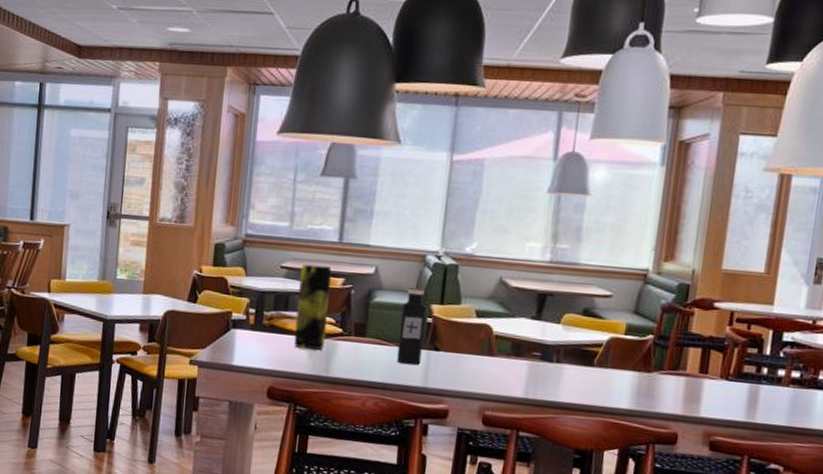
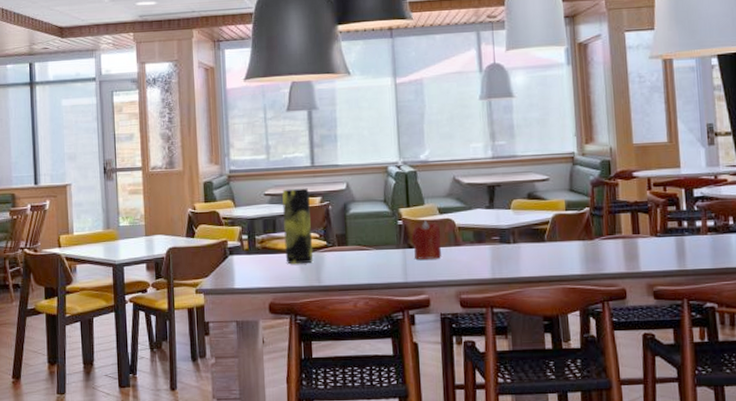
water bottle: present [396,288,427,365] -> none [375,196,399,265]
candle: none [439,322,474,367] -> present [411,221,441,260]

